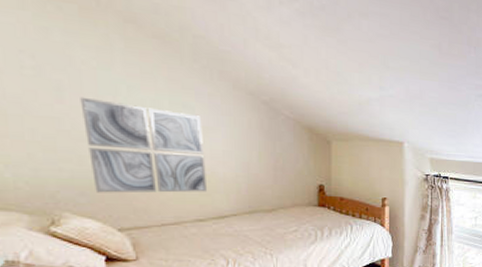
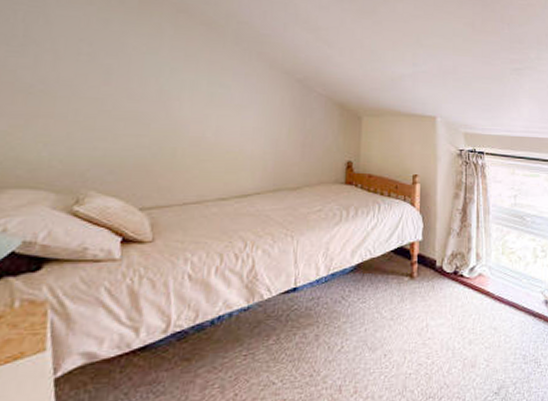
wall art: present [80,97,206,193] -> none [124,79,236,171]

